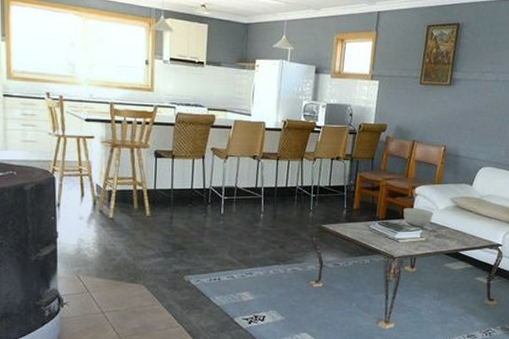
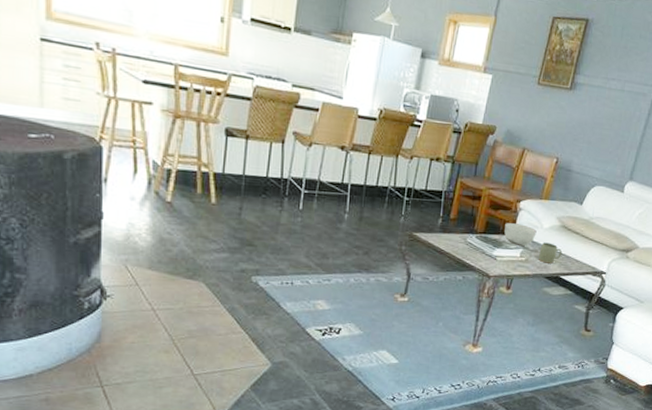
mug: none [437,222,458,241] -> present [538,242,562,264]

